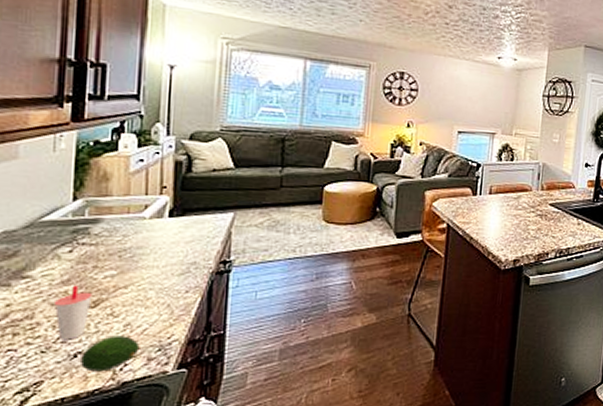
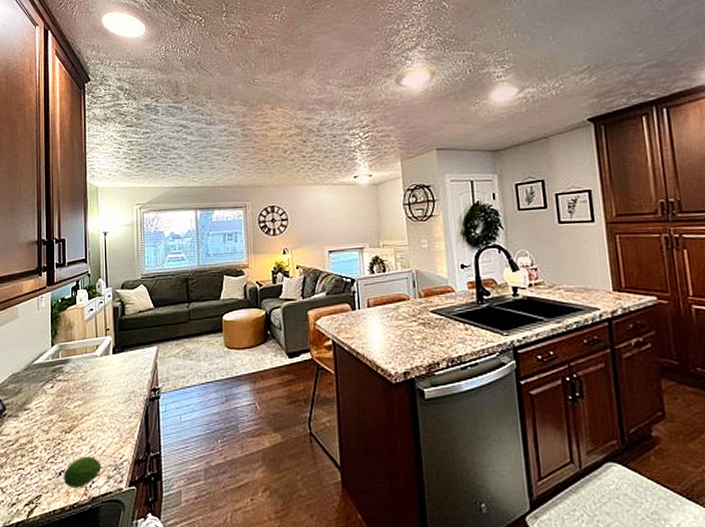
cup: present [53,285,93,340] -> none [44,414,68,460]

